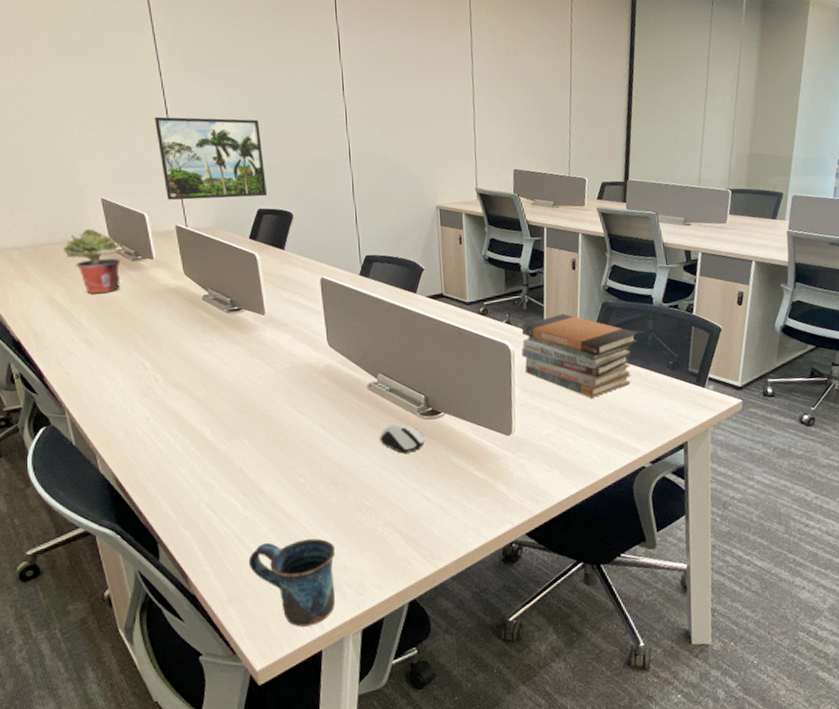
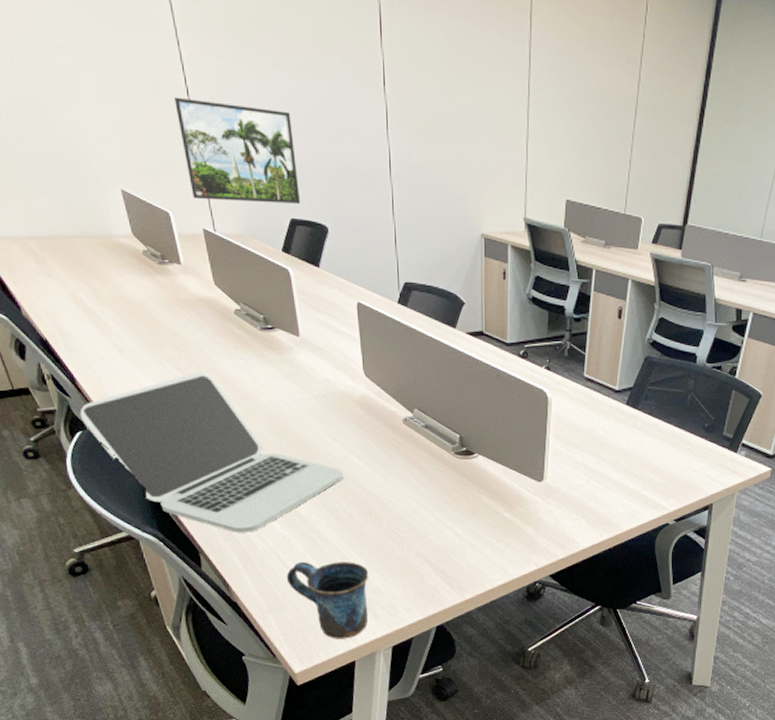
laptop: none [45,358,308,518] -> present [79,373,343,533]
potted plant: present [64,228,124,294] -> none [85,223,150,297]
computer mouse: present [380,423,426,454] -> none [414,461,459,490]
book stack: present [521,313,638,398] -> none [559,364,678,453]

